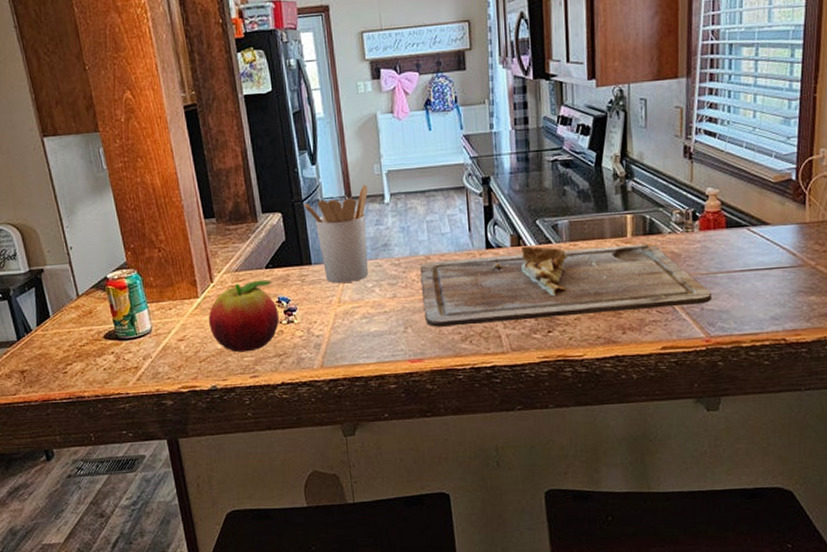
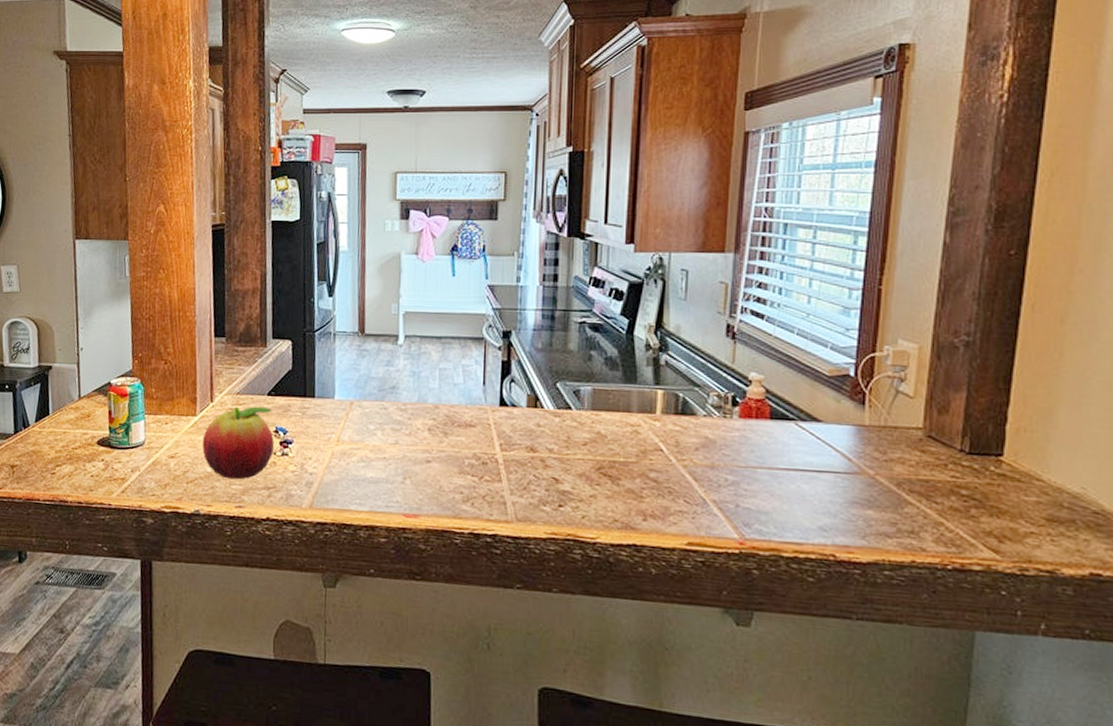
utensil holder: present [304,184,369,283] -> none [315,322,383,422]
cutting board: present [419,243,713,327] -> none [425,408,750,500]

